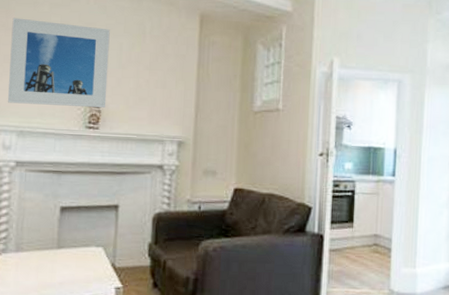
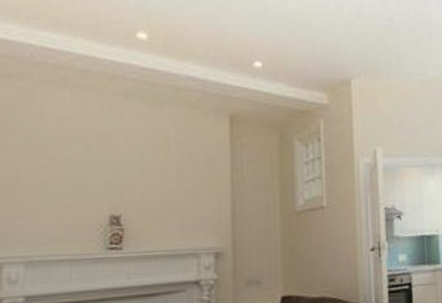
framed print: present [7,17,110,108] -> none [10,135,130,231]

